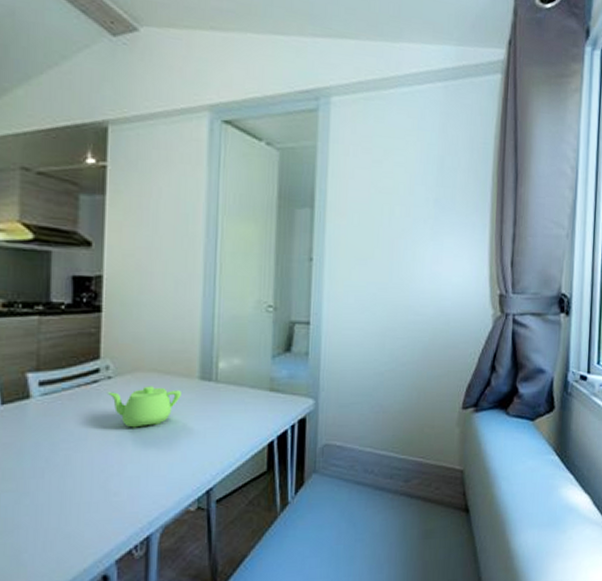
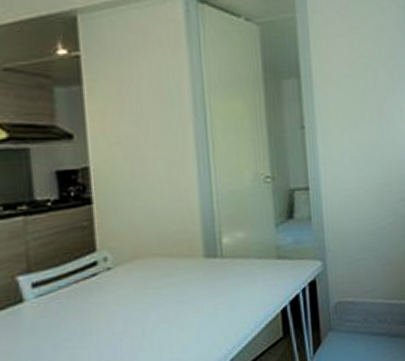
teapot: present [107,386,181,428] -> none [107,270,187,316]

